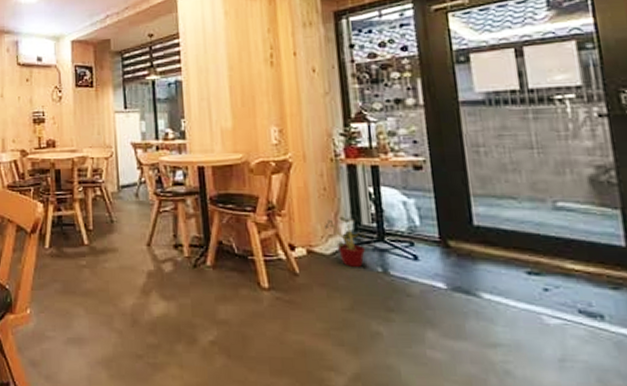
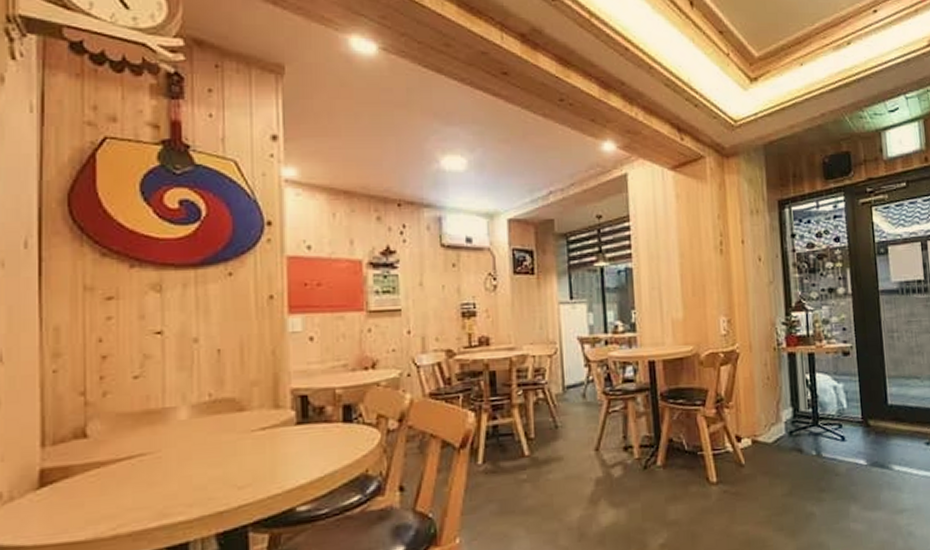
potted plant: present [325,216,369,268] -> none [768,404,805,454]

